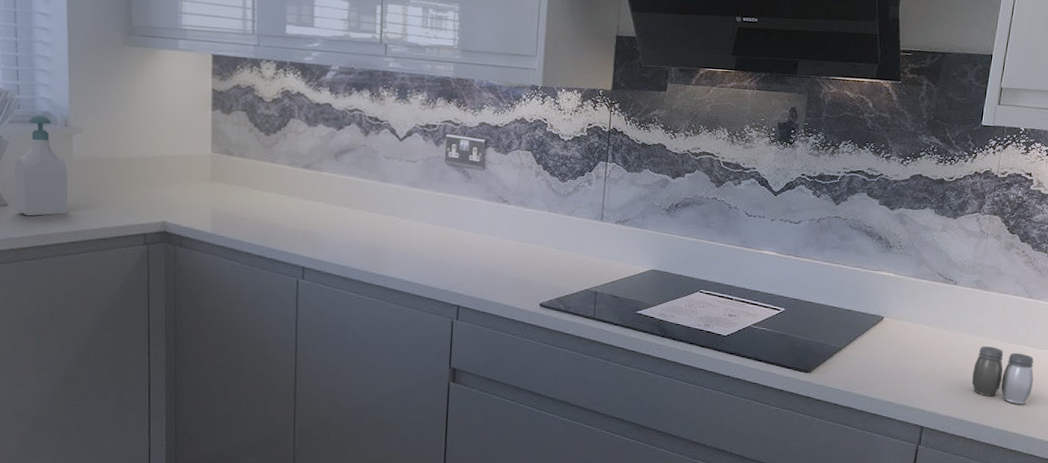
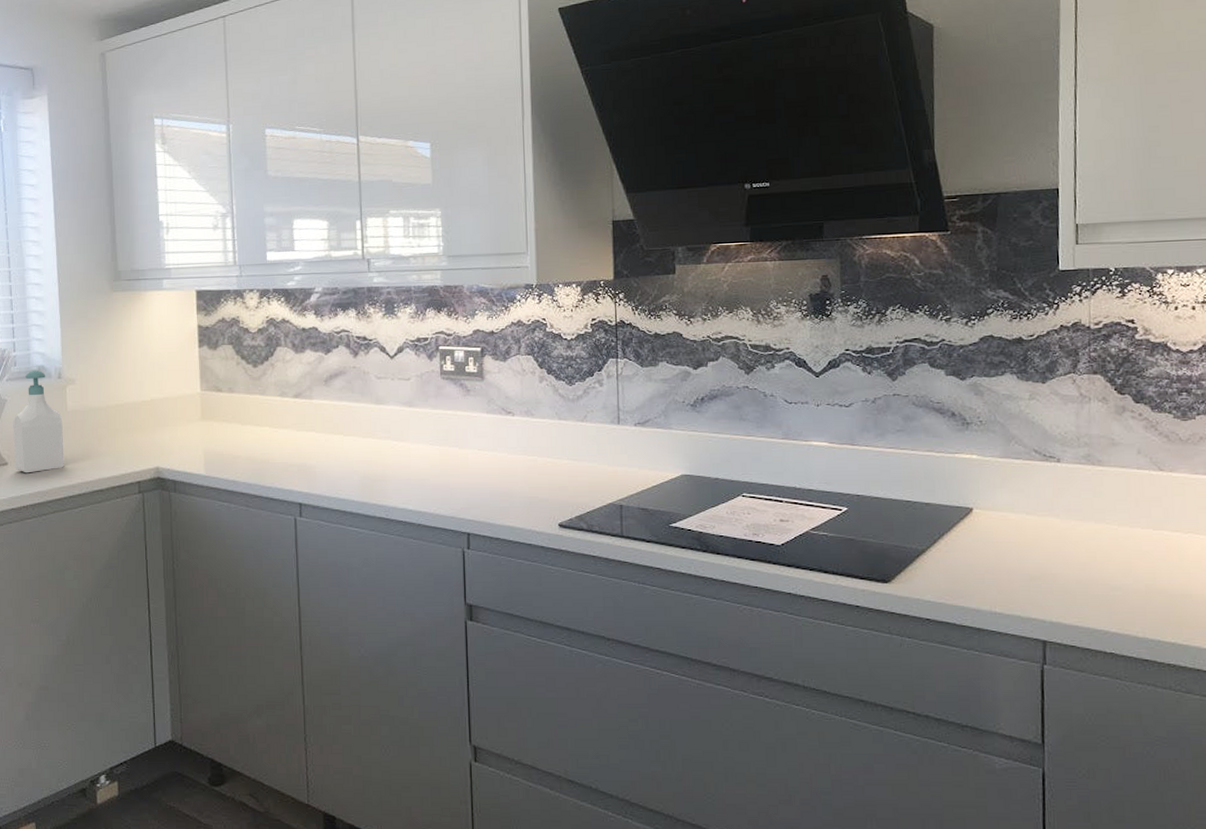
salt and pepper shaker: present [972,346,1034,404] -> none [1100,535,1184,605]

